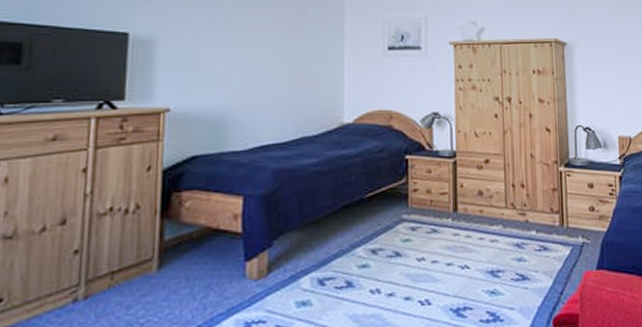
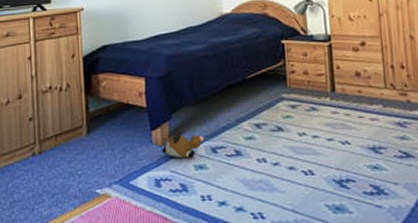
plush toy: none [257,256,310,294] -> present [162,127,204,158]

